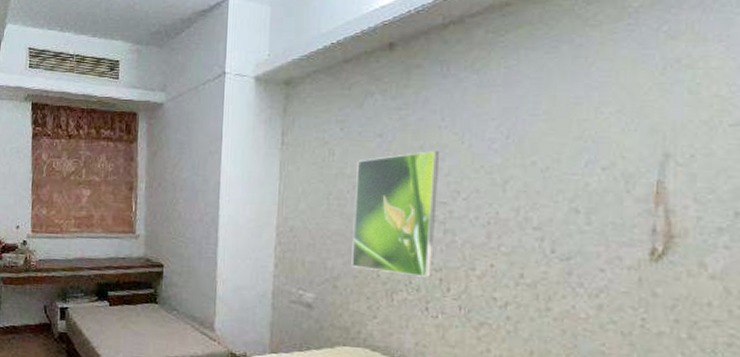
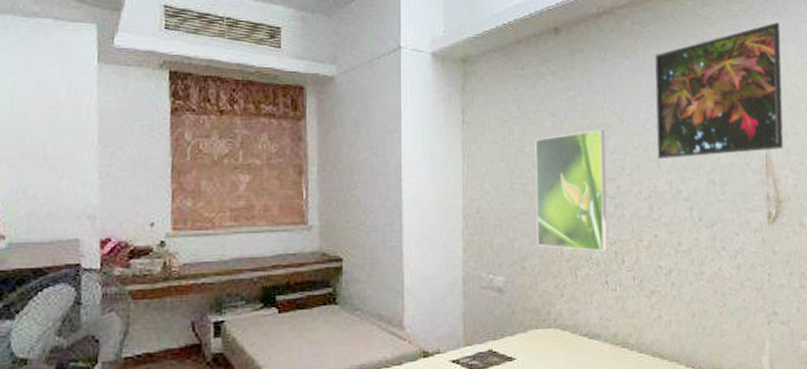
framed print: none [503,17,702,183] -> present [654,22,784,159]

